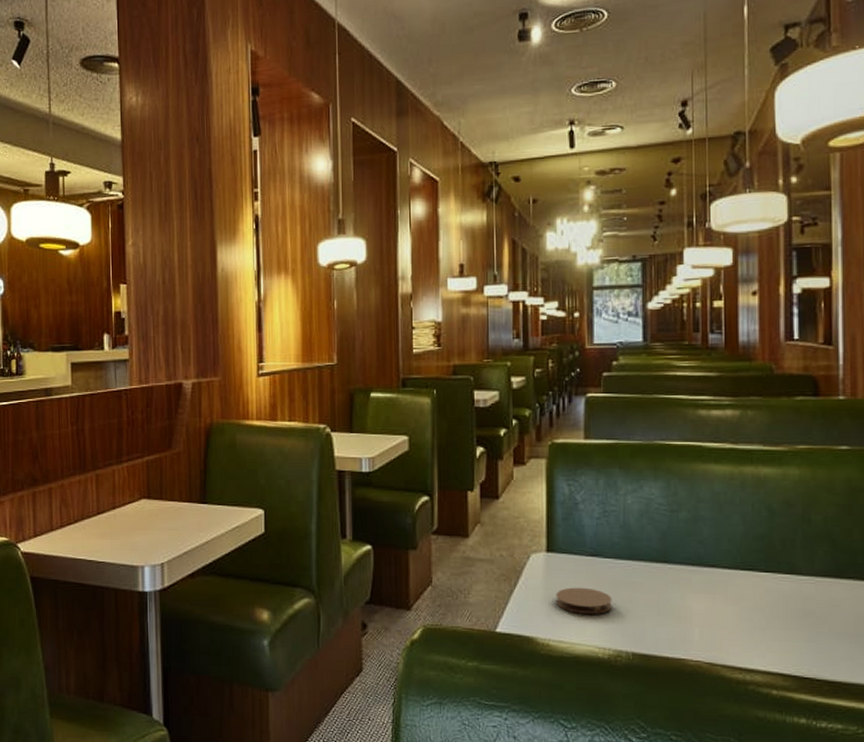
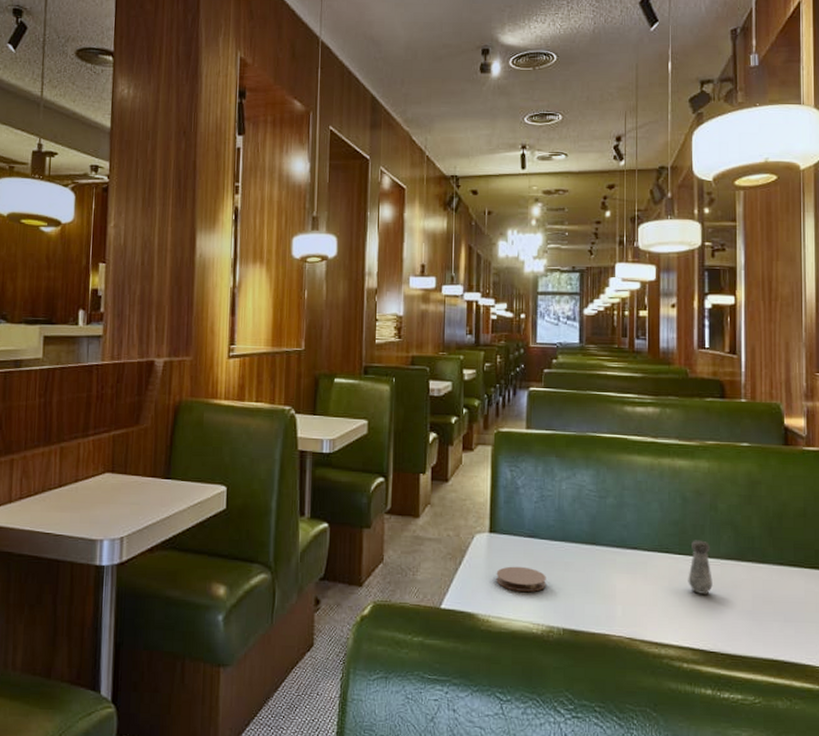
salt shaker: none [776,556,806,615] -> present [688,540,713,594]

